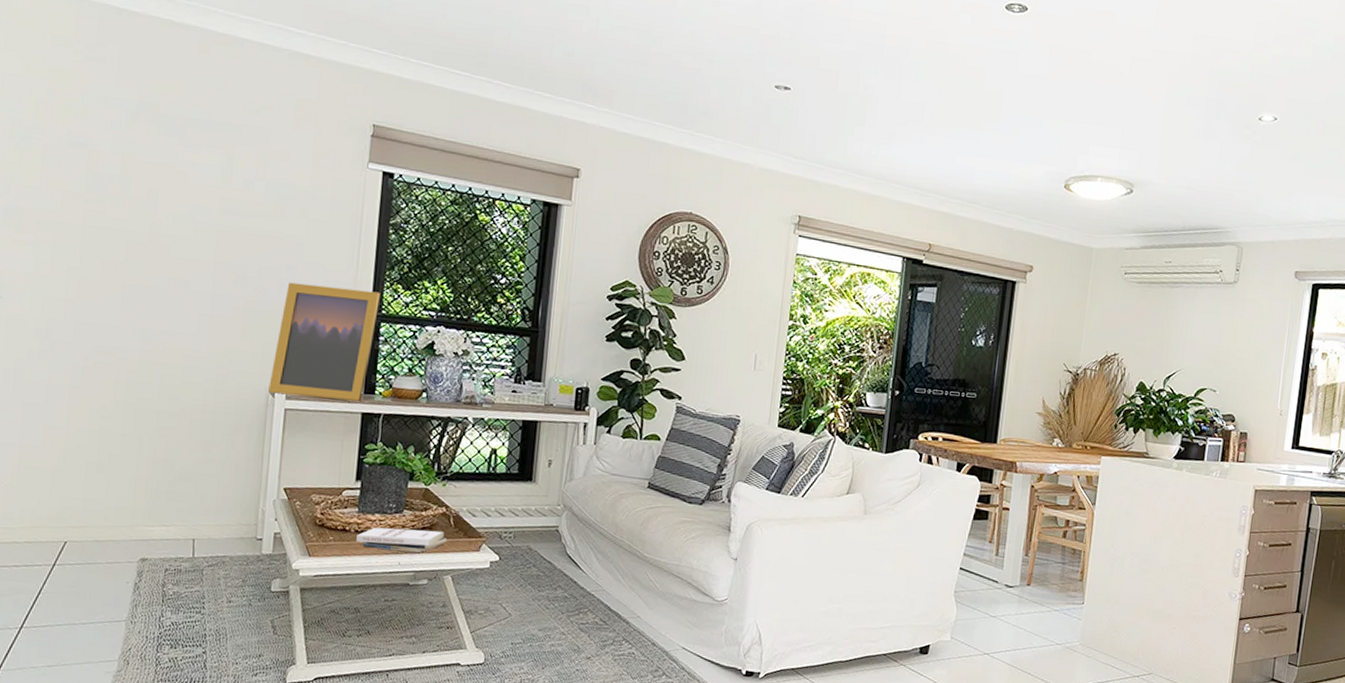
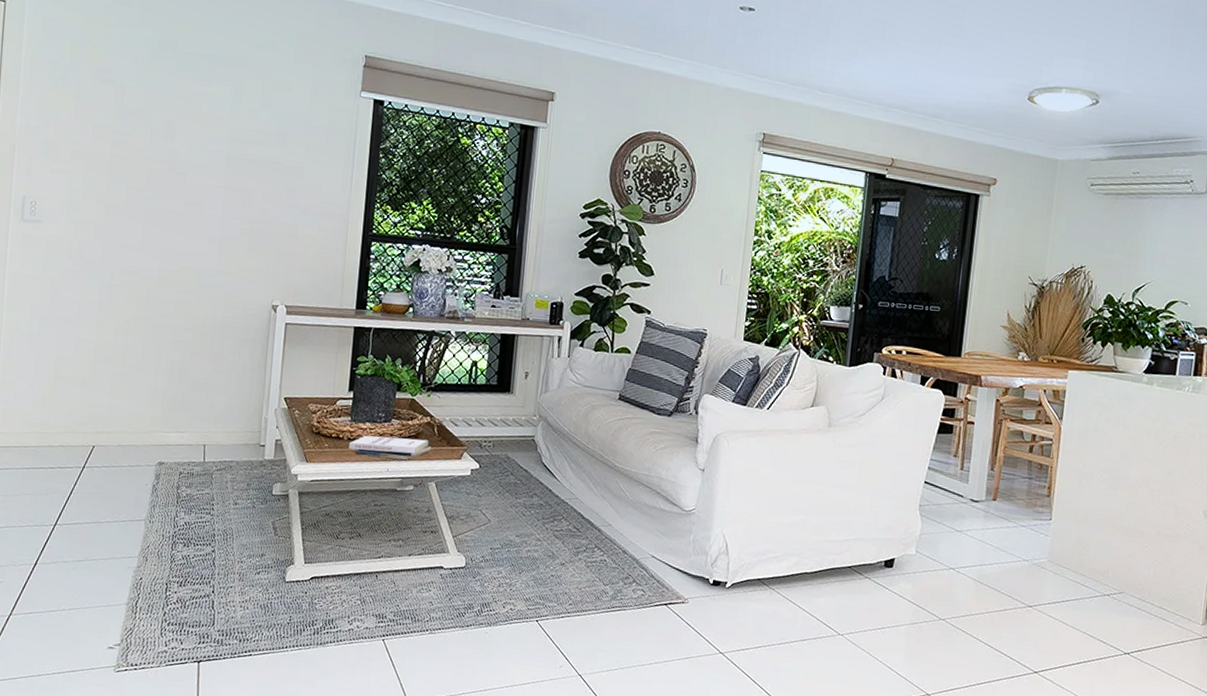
picture frame: present [268,282,380,403] -> none [271,204,371,317]

